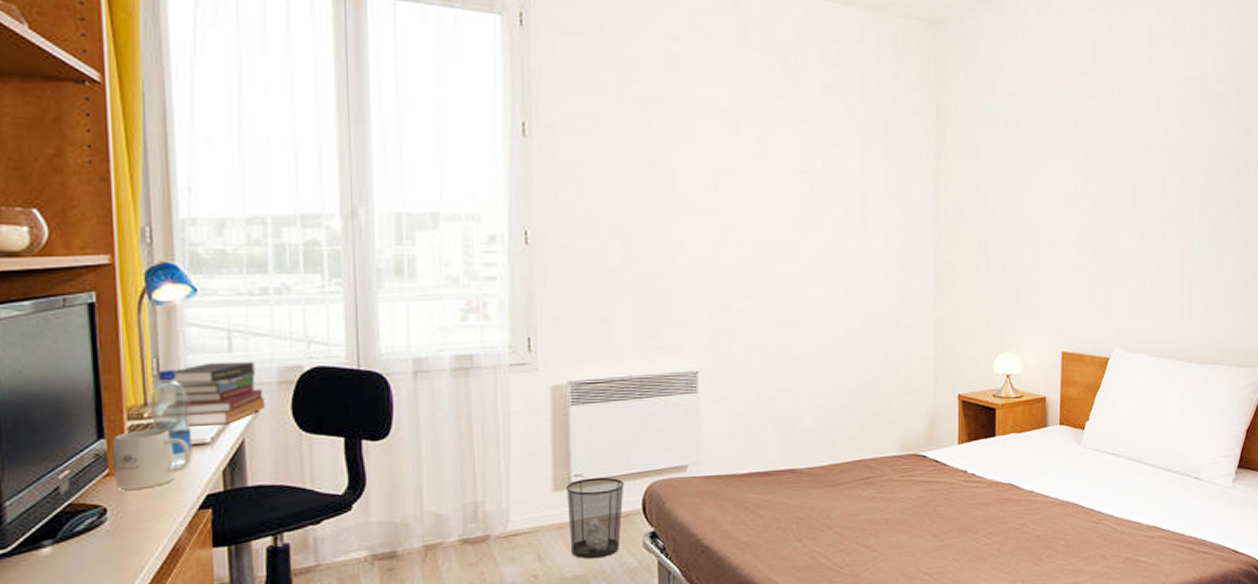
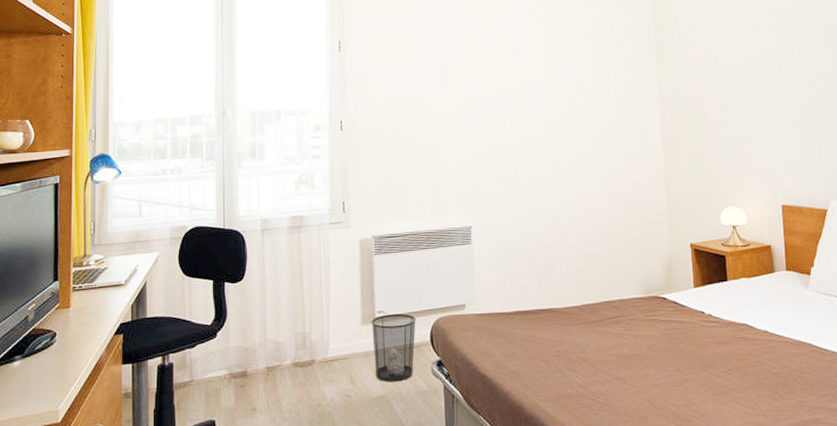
mug: present [111,429,191,490] -> none [62,274,111,319]
bottle: present [149,370,193,469] -> none [87,230,113,304]
books: present [174,361,266,426] -> none [104,223,161,272]

